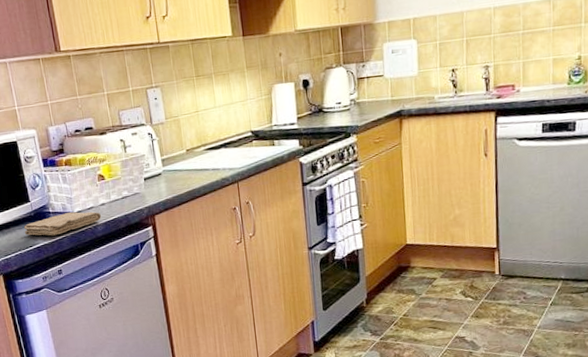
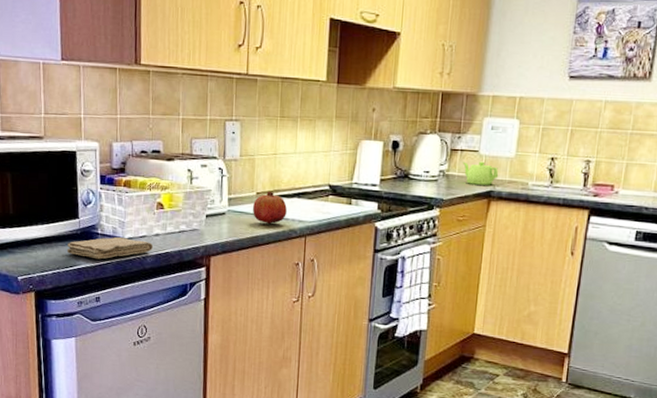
fruit: none [184,146,217,177] -> present [252,190,287,225]
teapot: none [370,84,406,108] -> present [462,161,499,185]

